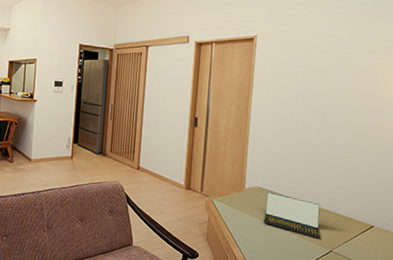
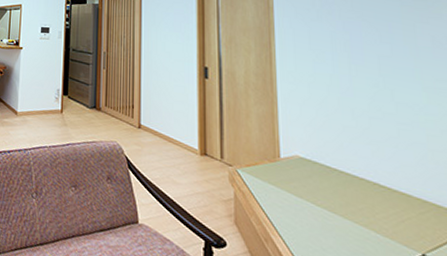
laptop: present [263,192,321,240] -> none [312,163,404,237]

